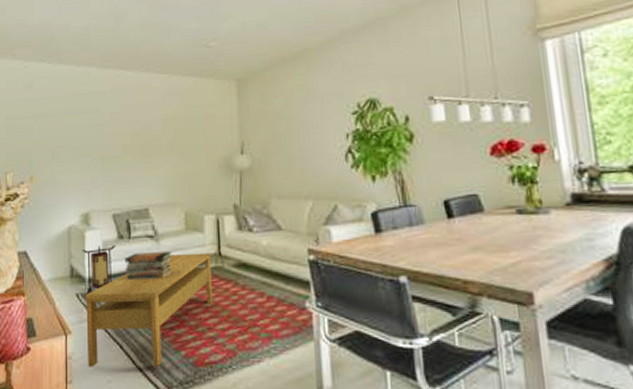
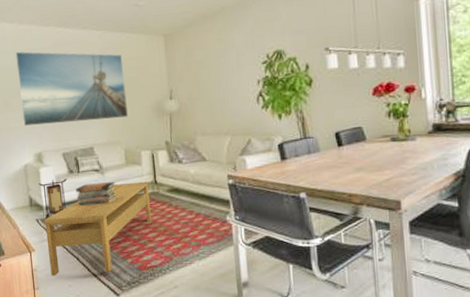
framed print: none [70,96,191,182] -> present [15,51,128,127]

